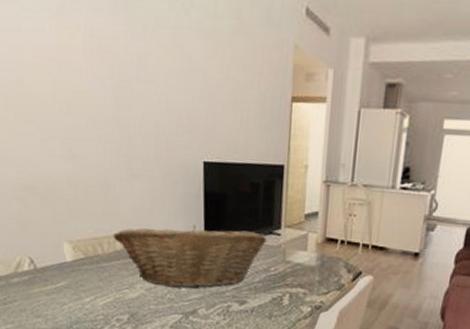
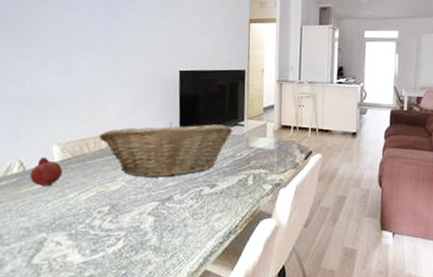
fruit: none [42,254,76,287] -> present [30,157,63,186]

